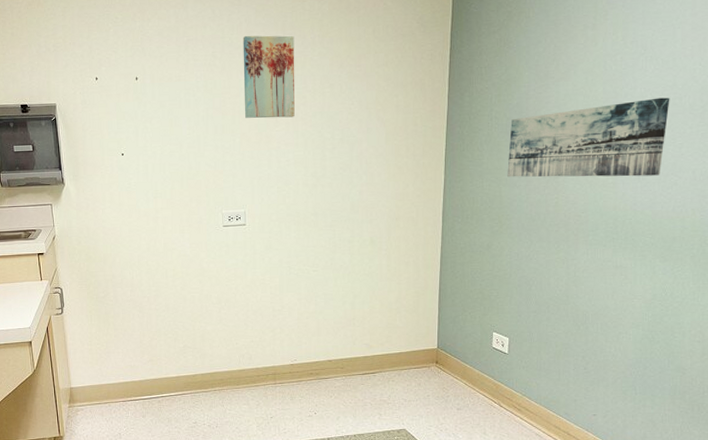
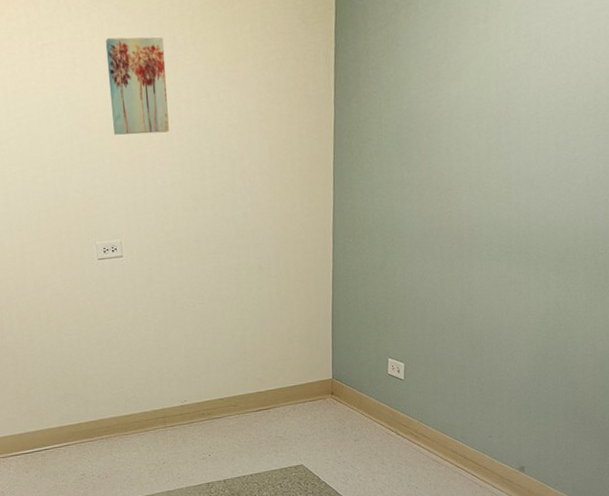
wall art: present [507,97,670,177] -> none [398,97,564,191]

